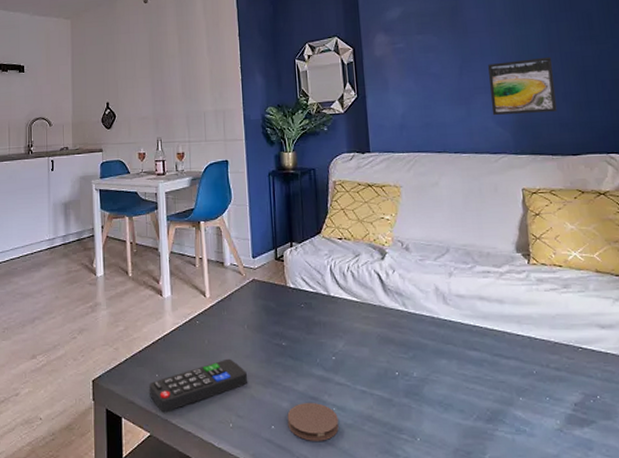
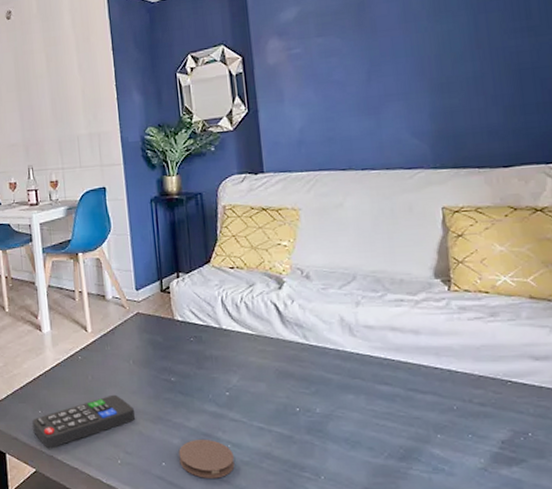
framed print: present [488,56,557,116] -> none [402,54,485,126]

